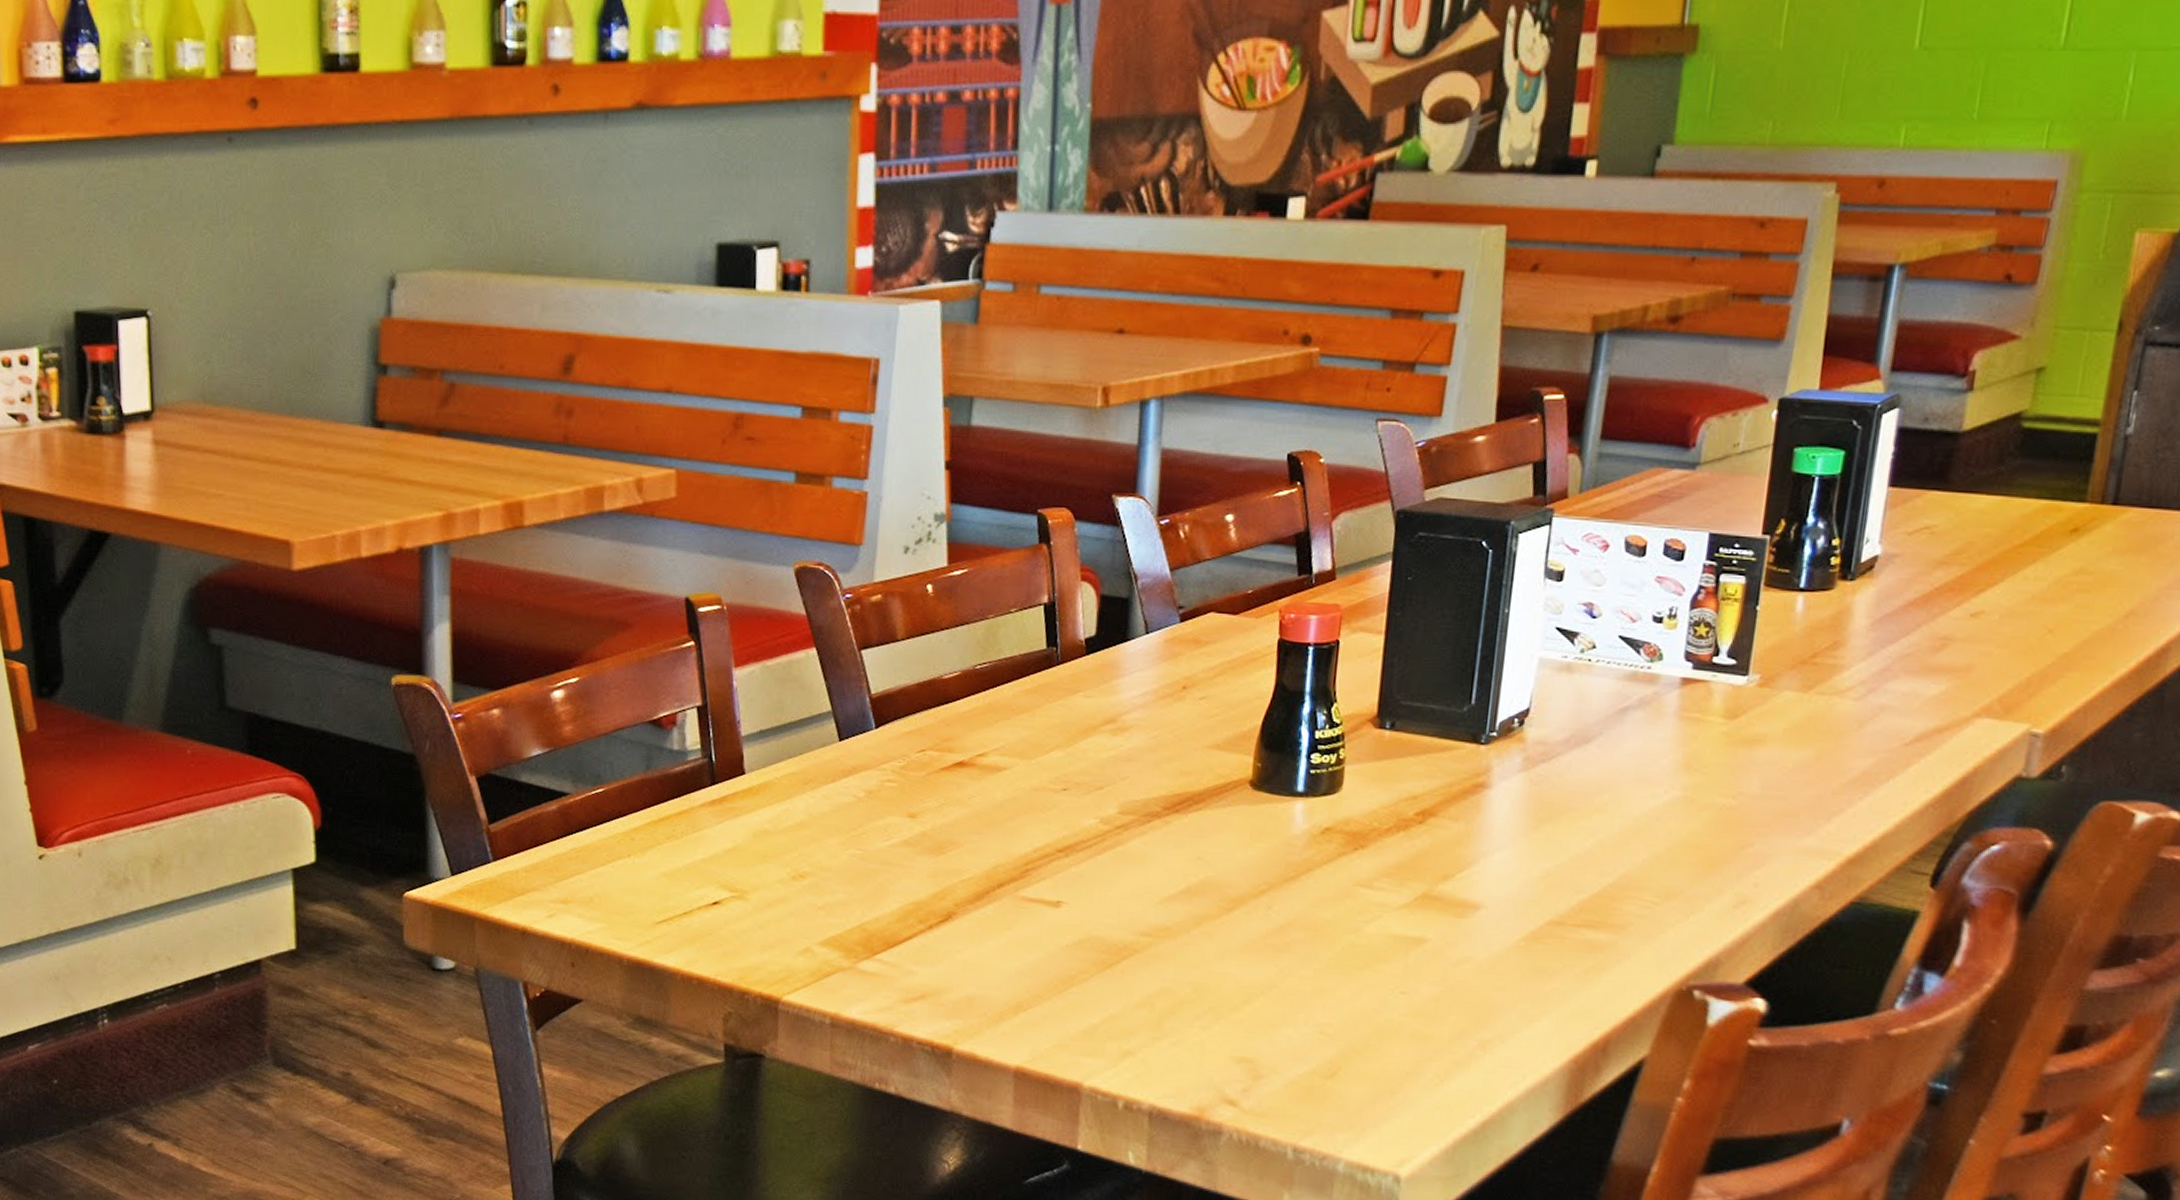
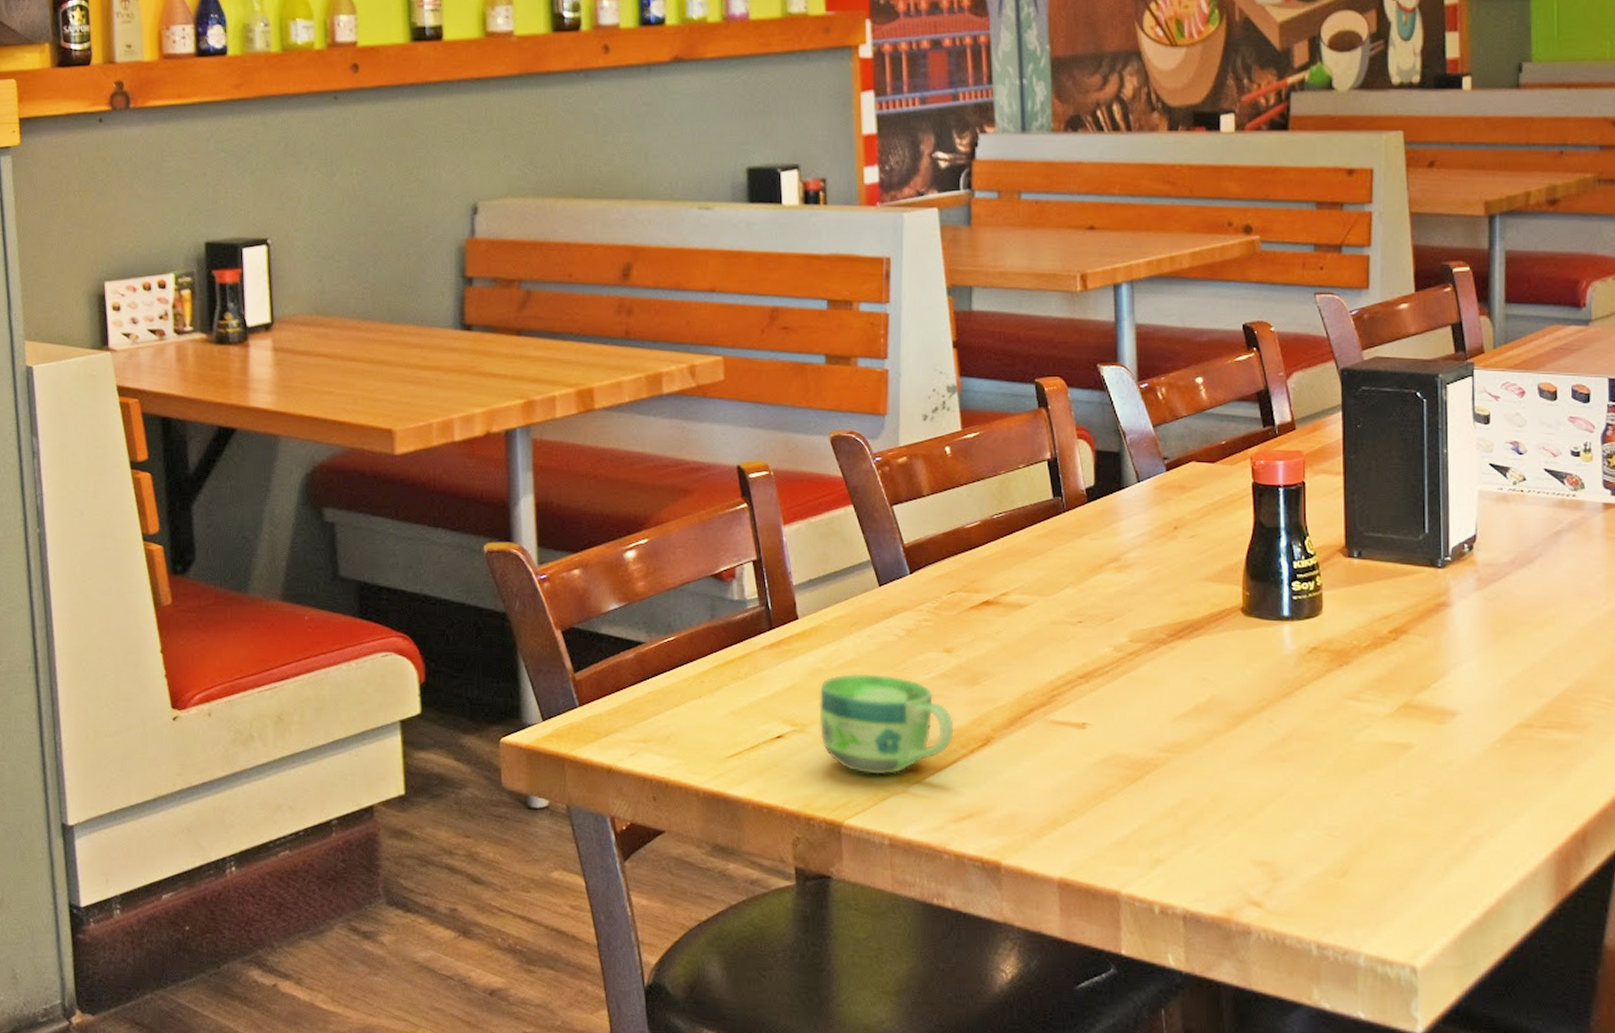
cup: none [761,837,913,949] -> present [819,673,954,775]

